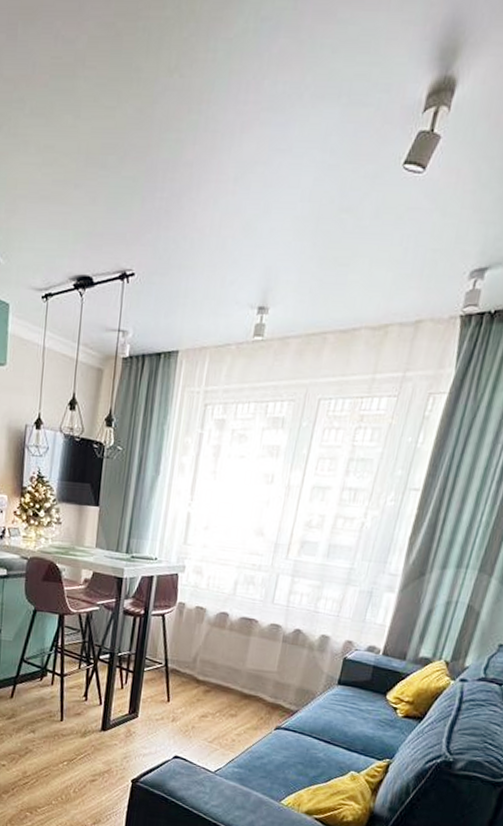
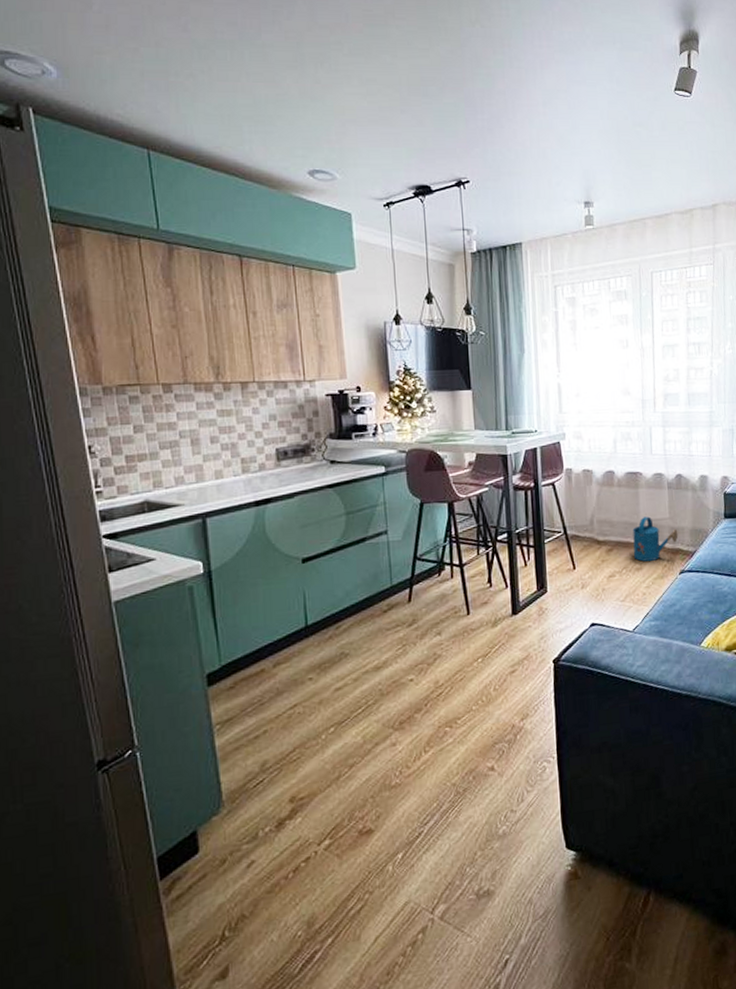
watering can: none [230,665,283,711] -> present [632,516,678,562]

